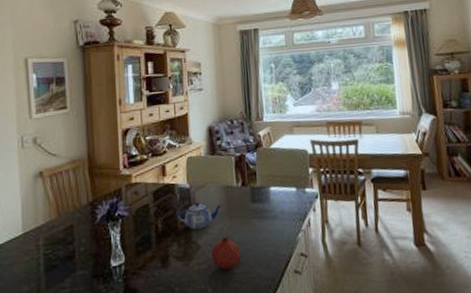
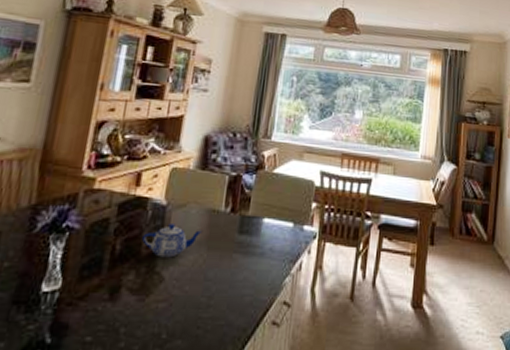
fruit: present [211,237,240,270] -> none [175,271,212,311]

